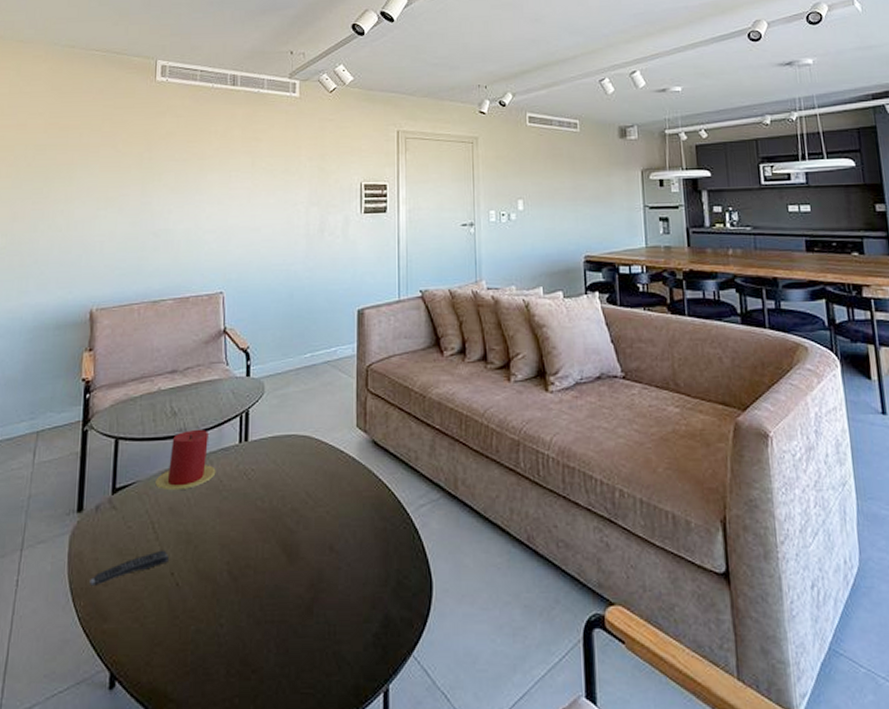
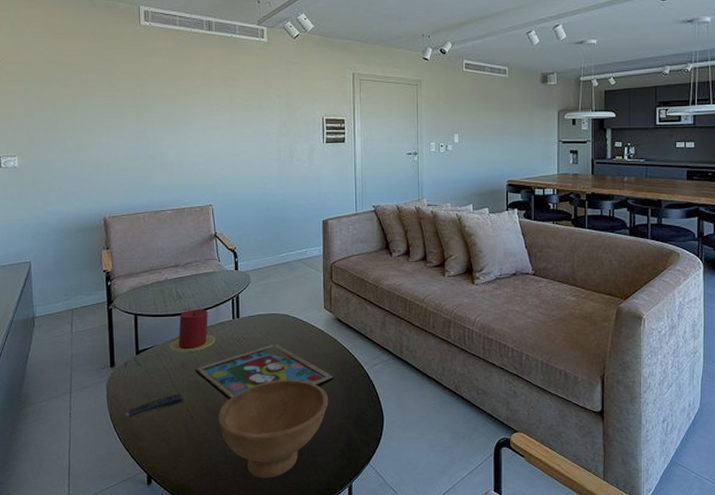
framed painting: none [186,477,367,558] -> present [195,344,334,400]
bowl: none [211,527,360,679] -> present [217,379,329,478]

